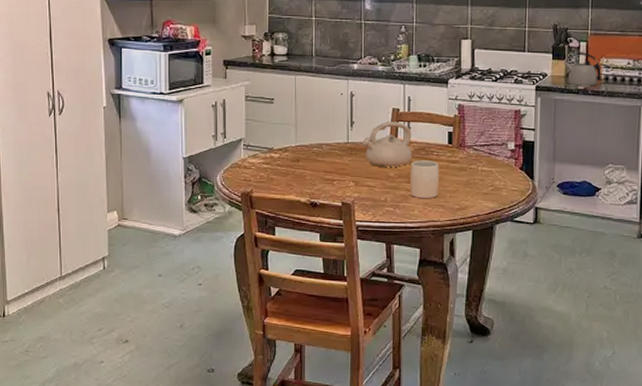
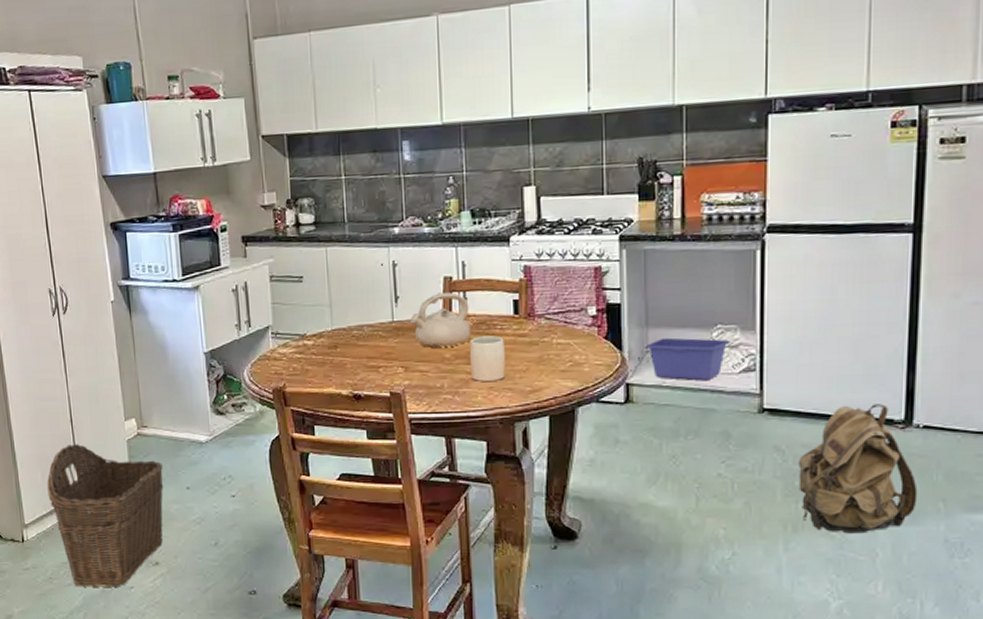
wicker basket: none [31,230,138,362] -> present [47,443,164,588]
storage bin: none [553,172,619,209] -> present [646,337,731,381]
kettle: present [564,51,601,88] -> none [654,187,702,232]

